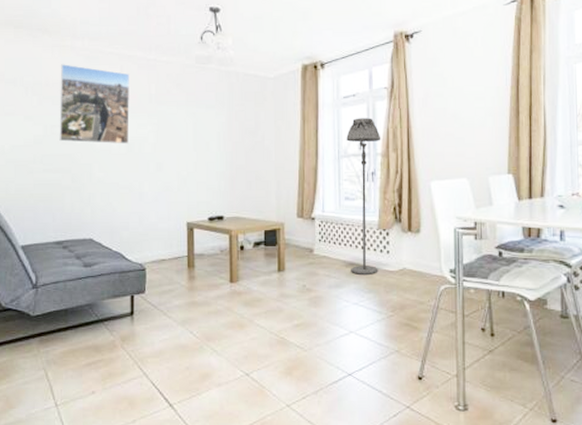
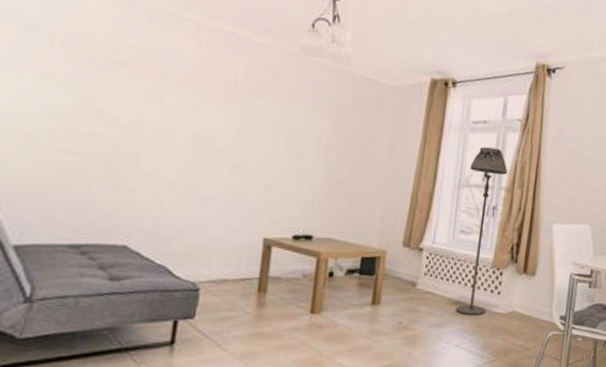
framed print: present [59,64,130,144] -> none [94,19,210,135]

